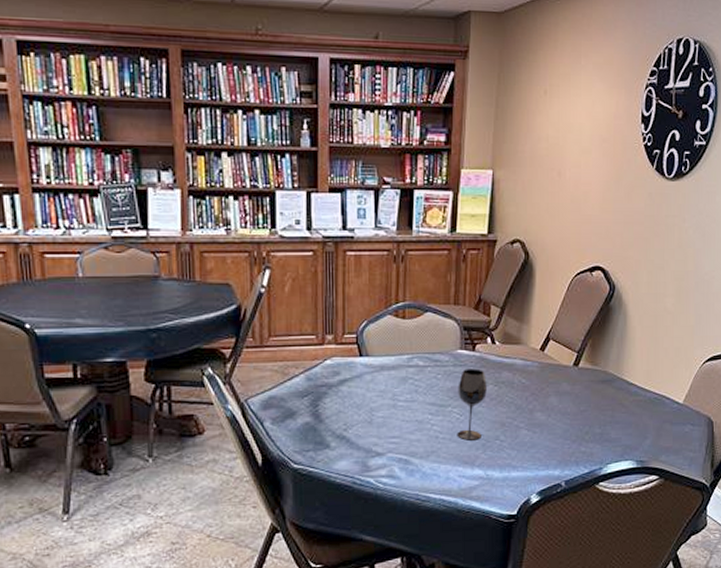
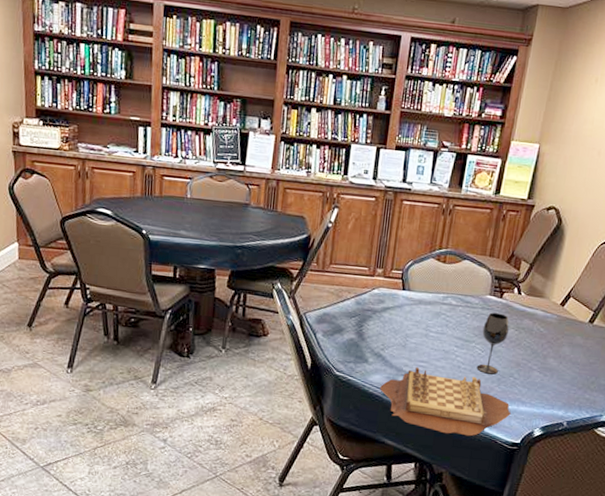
chess set: none [349,444,502,518] -> present [380,366,511,437]

